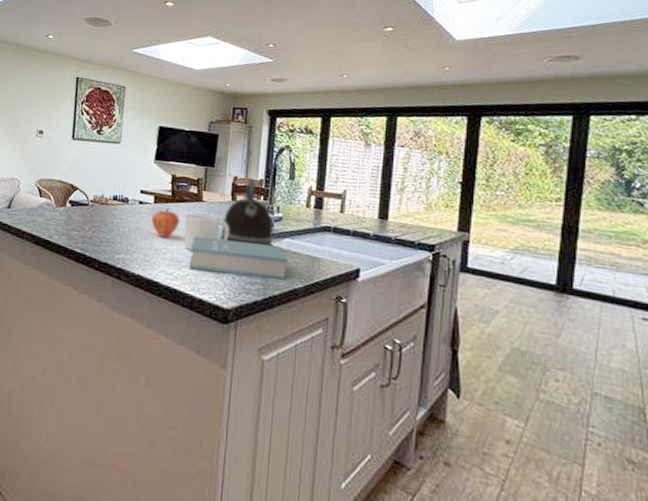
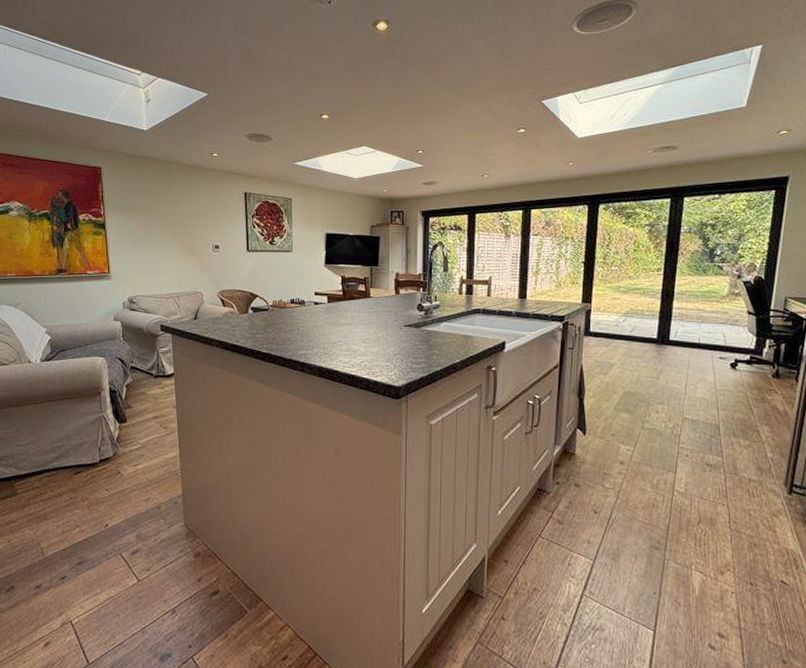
fruit: present [151,208,180,237] -> none [326,306,352,331]
mug: present [184,213,230,250] -> none [356,309,396,340]
book: present [189,236,288,281] -> none [363,328,446,359]
kettle: present [220,178,274,246] -> none [388,273,434,331]

